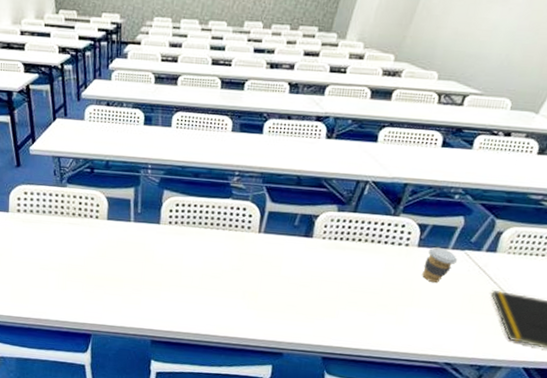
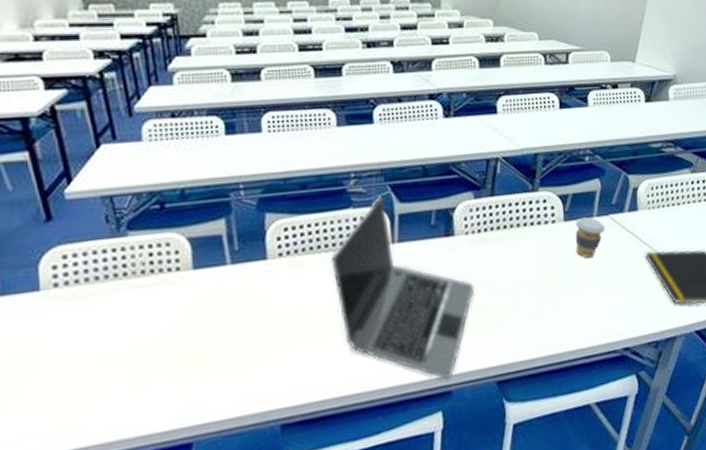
laptop: none [207,194,320,344] -> present [331,195,474,380]

